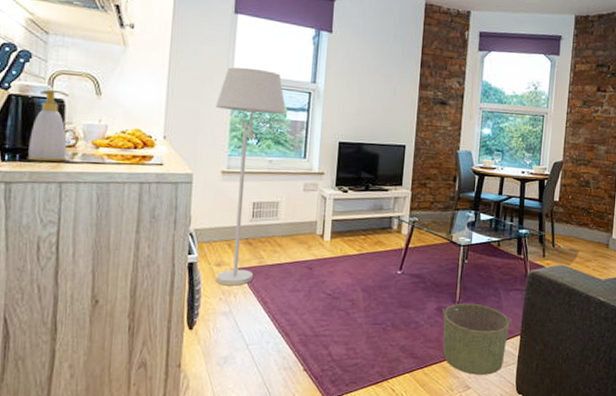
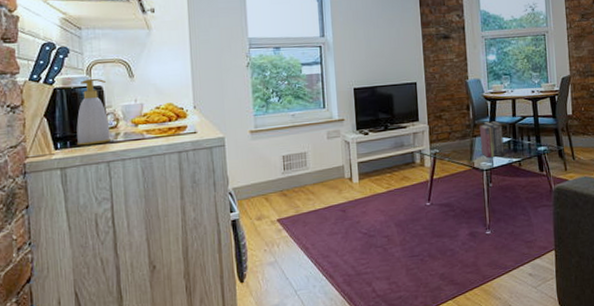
floor lamp: present [216,67,287,286] -> none [237,31,302,238]
basket: present [442,303,511,375] -> none [474,224,544,294]
books: none [462,196,487,234] -> present [479,121,505,157]

